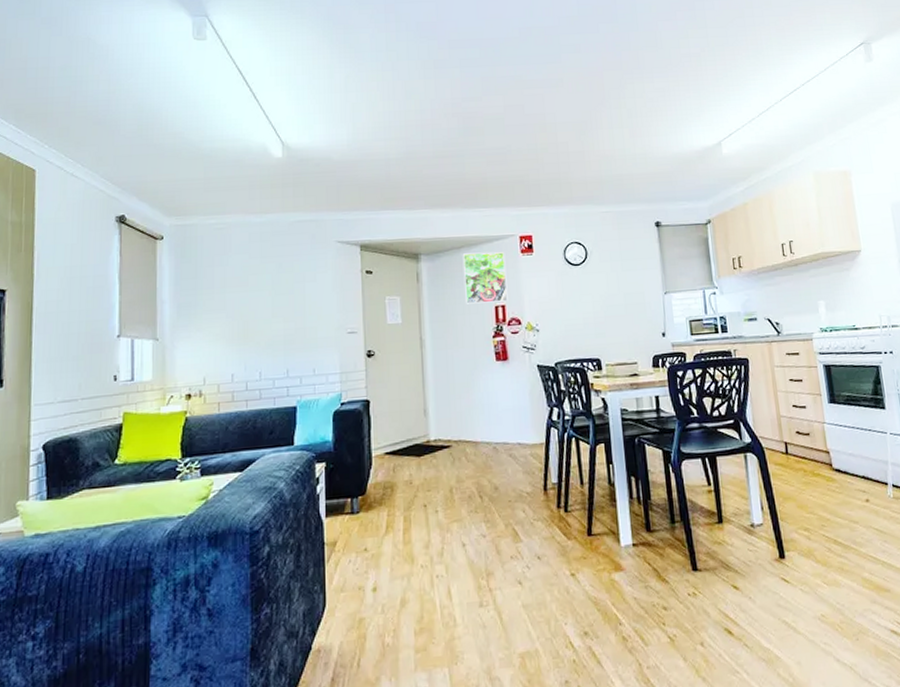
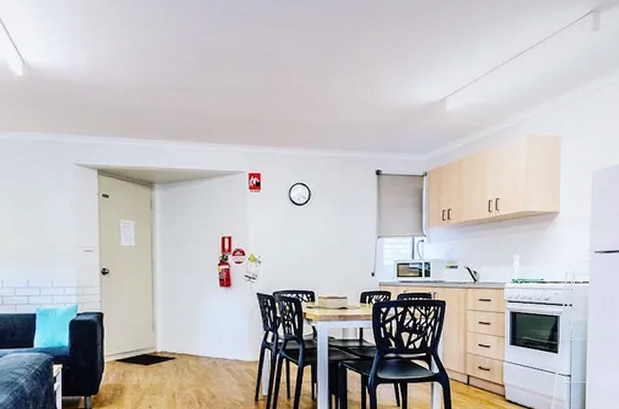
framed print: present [462,251,508,304] -> none [194,185,234,233]

